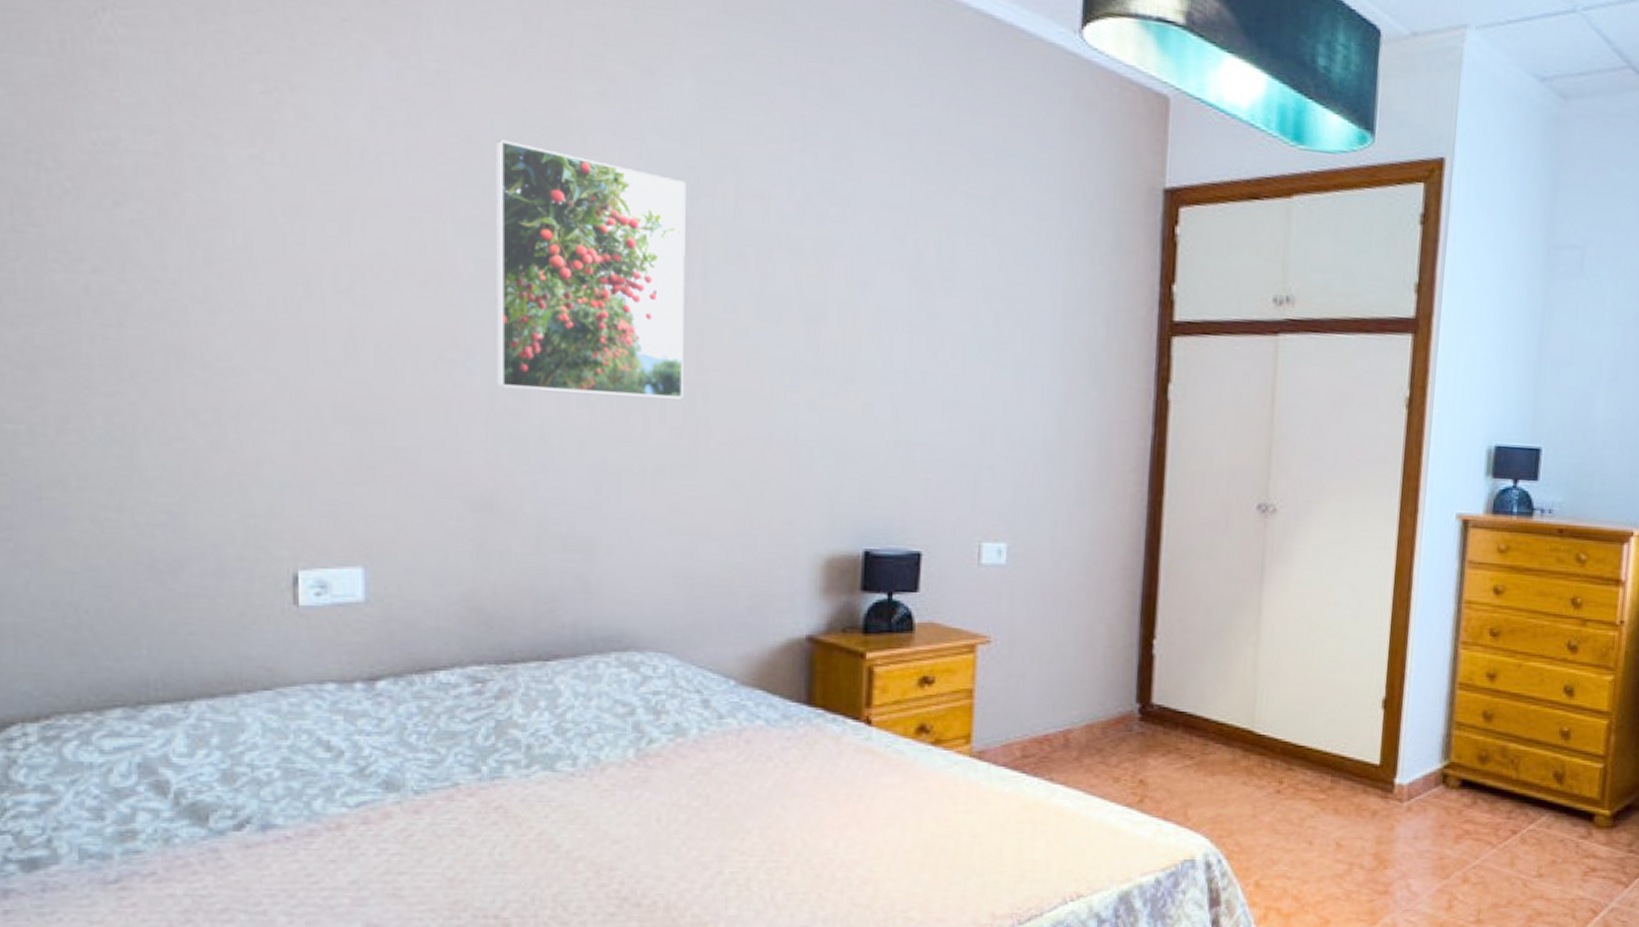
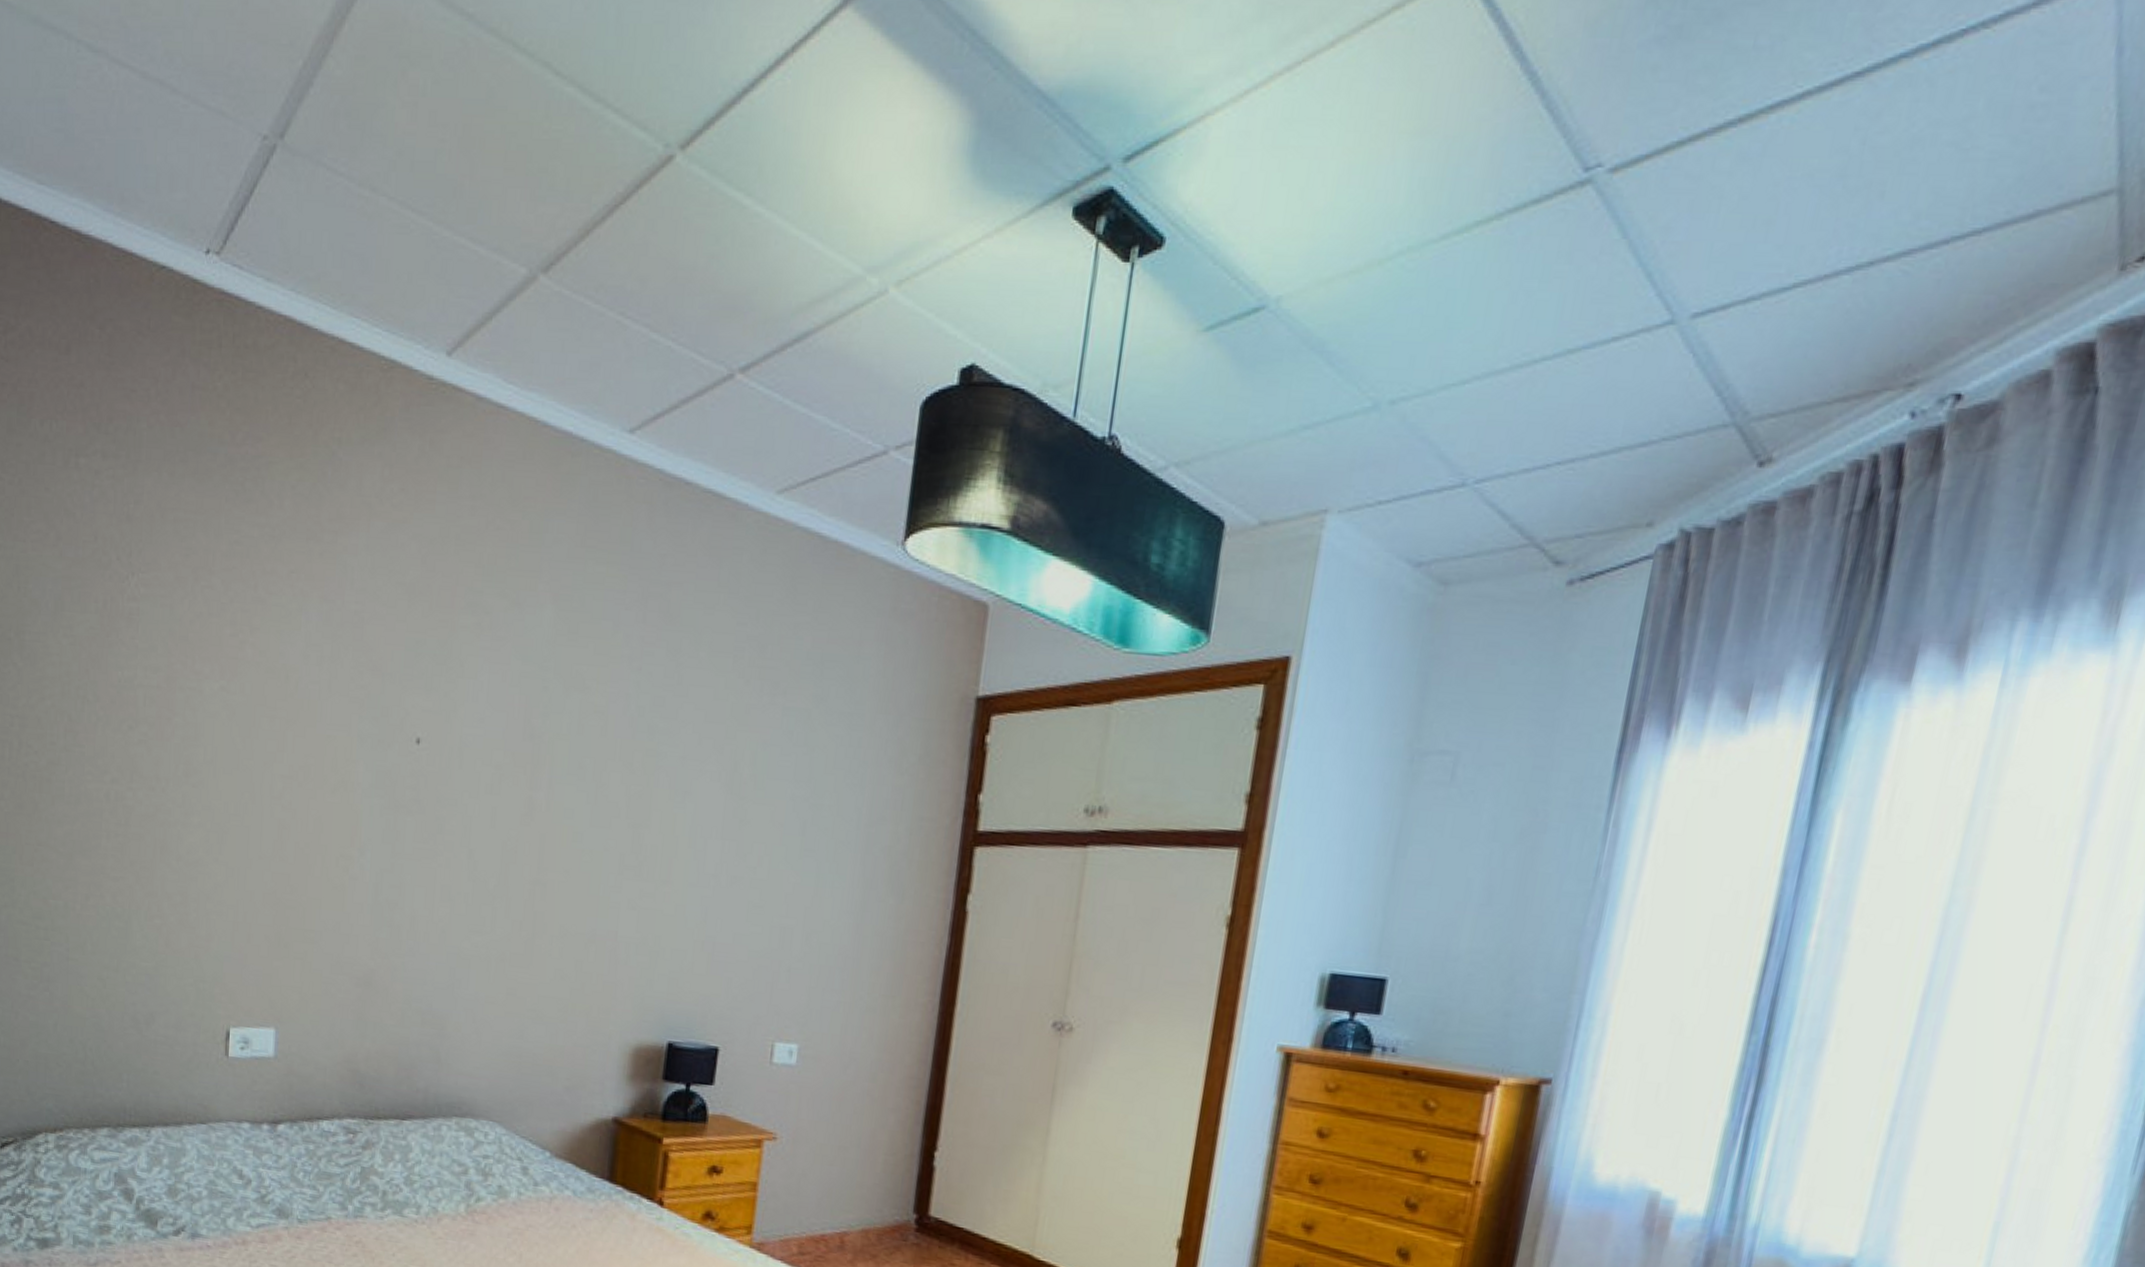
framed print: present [495,139,686,399] -> none [380,668,540,896]

